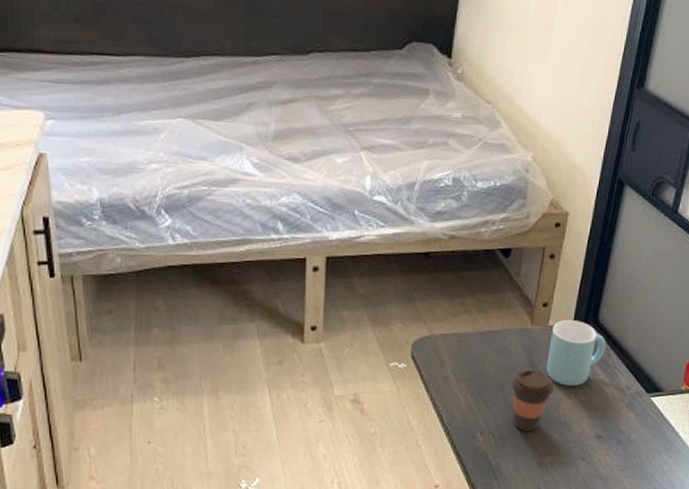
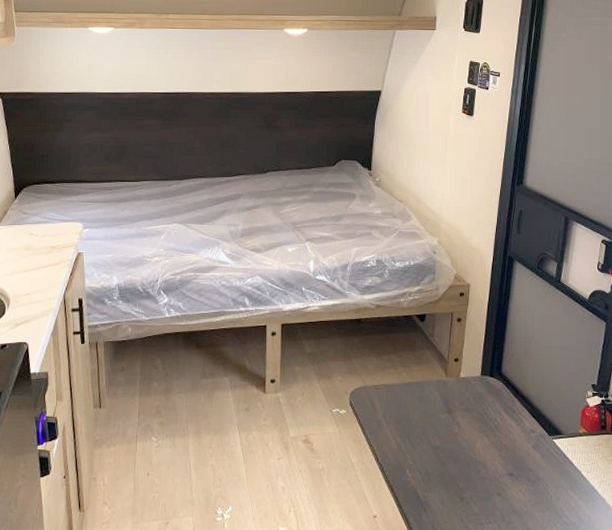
coffee cup: present [510,369,555,431] -> none [432,414,469,469]
mug: present [546,319,606,386] -> none [461,372,510,429]

